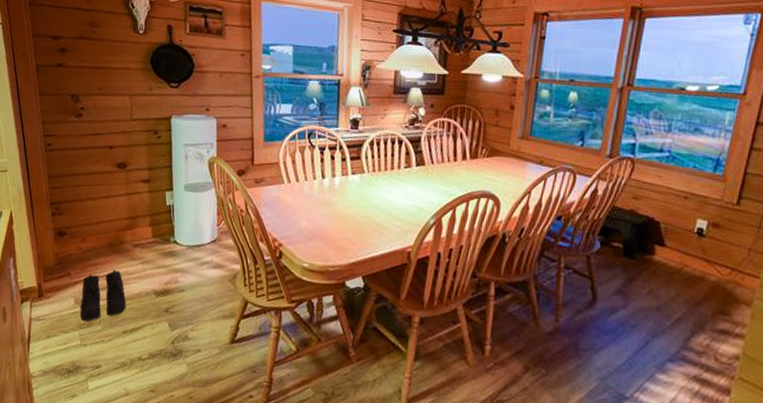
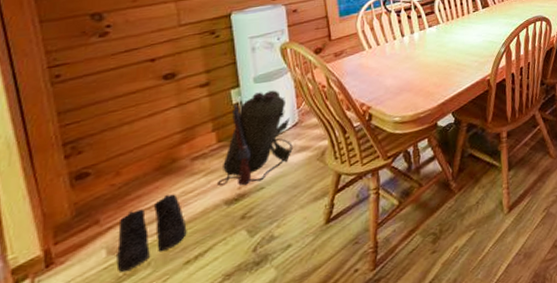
backpack: none [149,200,210,284] -> present [216,90,293,187]

